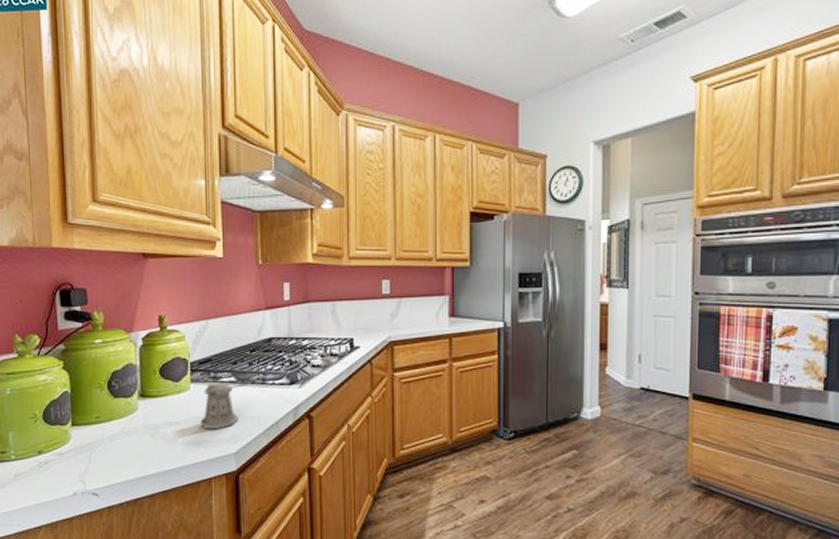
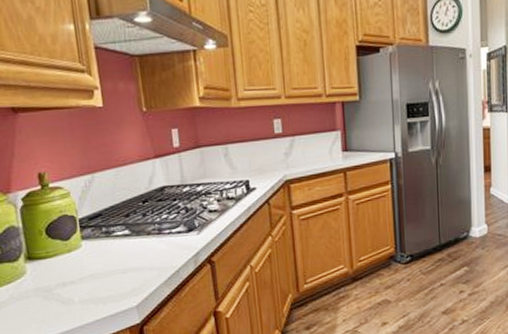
pepper shaker: present [200,383,248,429] -> none [96,234,144,285]

